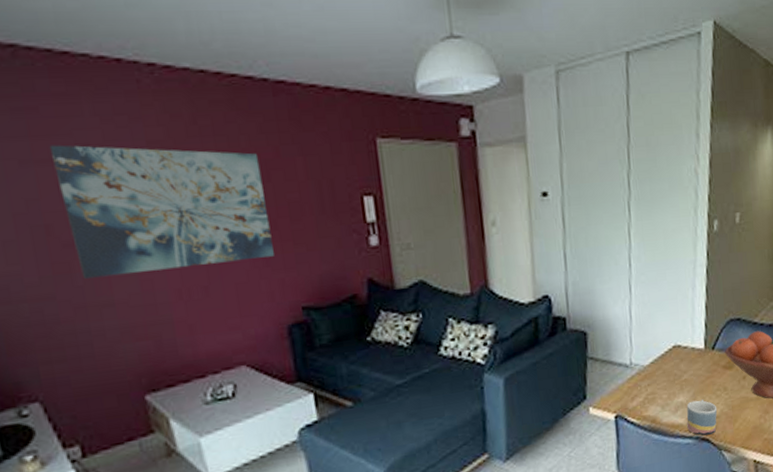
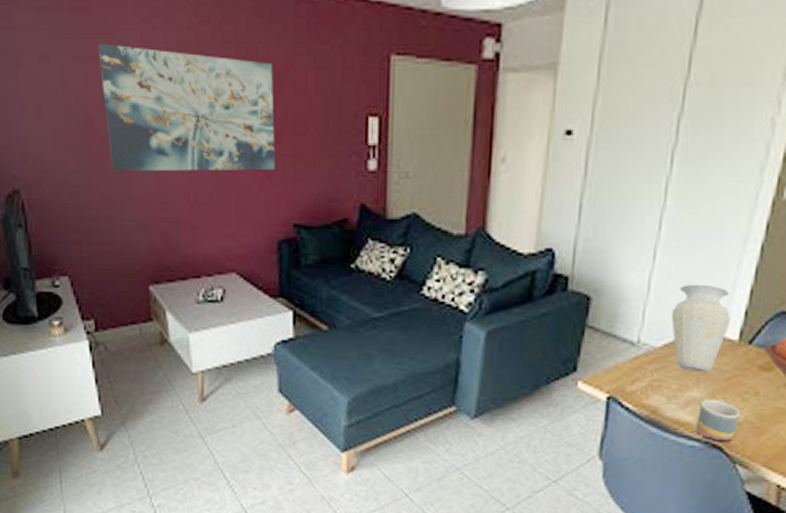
vase: none [651,306,696,381] -> present [671,284,731,373]

